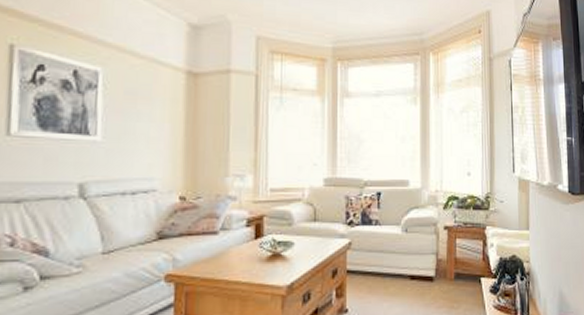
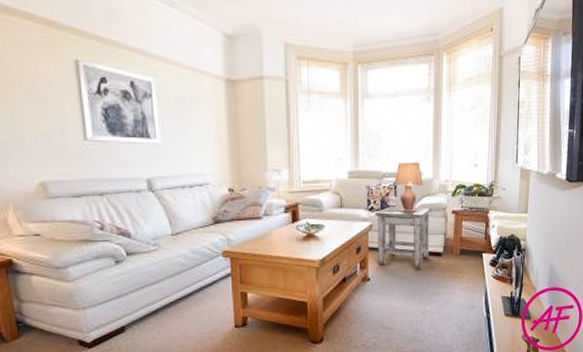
stool: none [355,221,420,298] -> present [375,207,431,269]
lamp: none [376,169,410,227] -> present [393,162,423,212]

